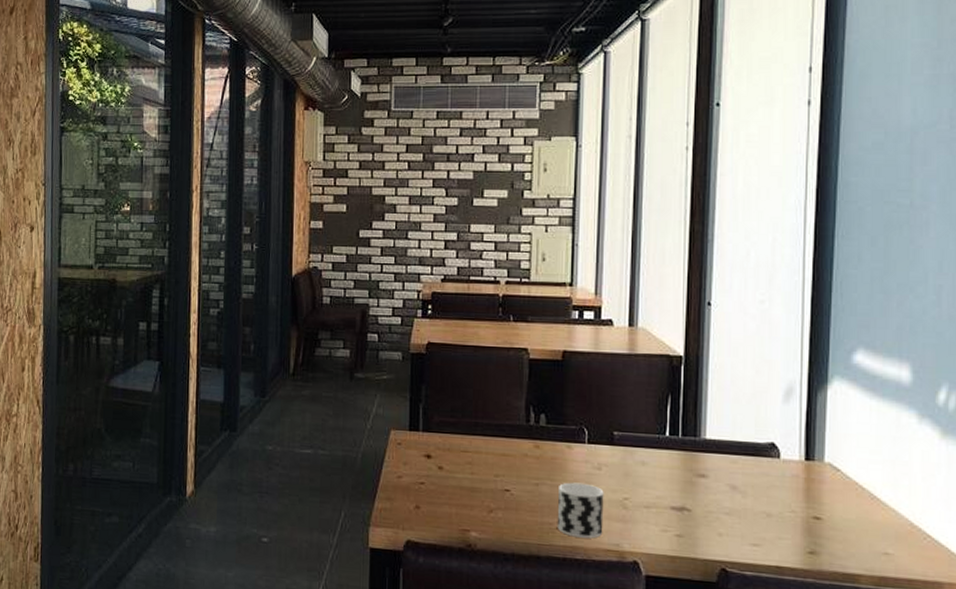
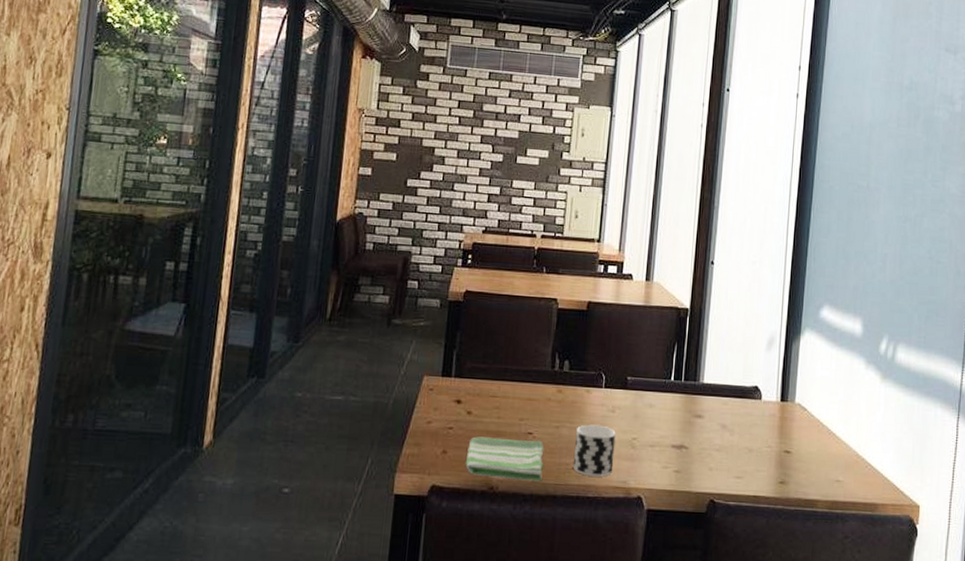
dish towel: none [440,492,524,541] -> present [465,436,545,482]

